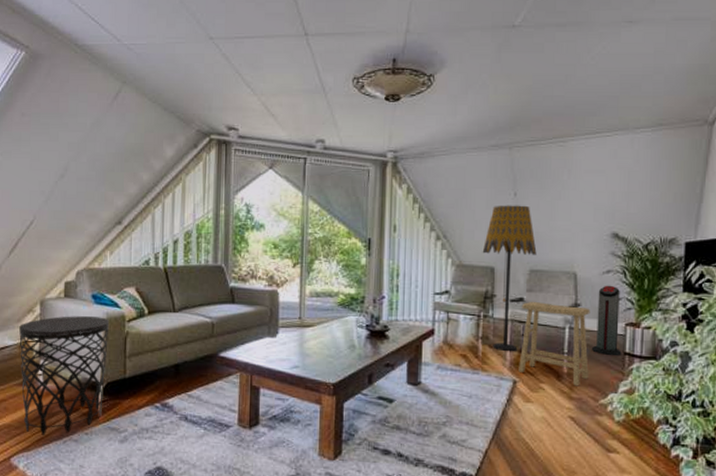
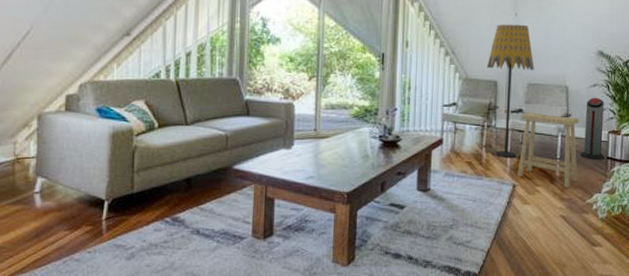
side table: present [19,316,109,435] -> none [13,130,115,256]

